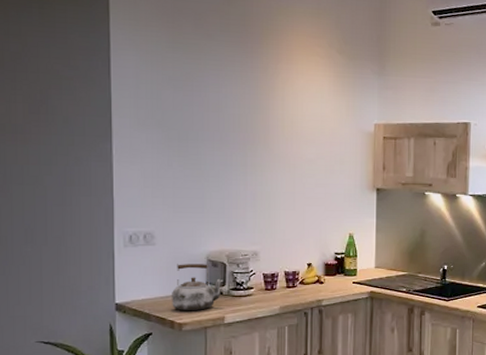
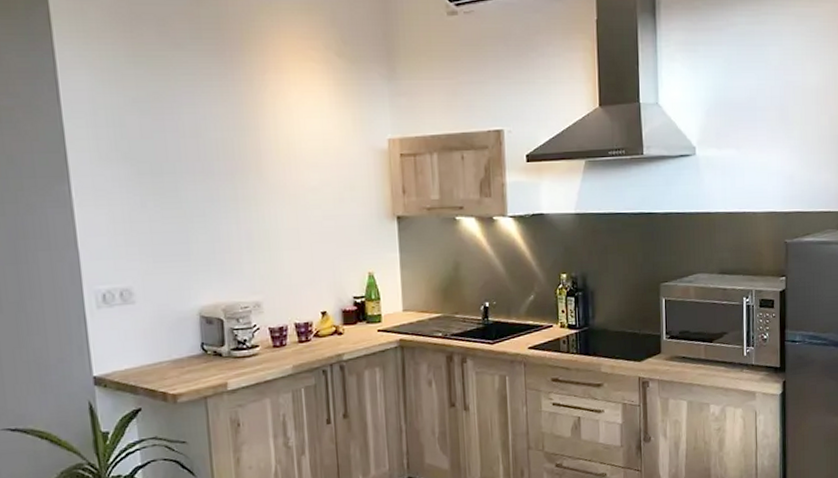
kettle: present [172,264,224,311] -> none [160,321,222,380]

